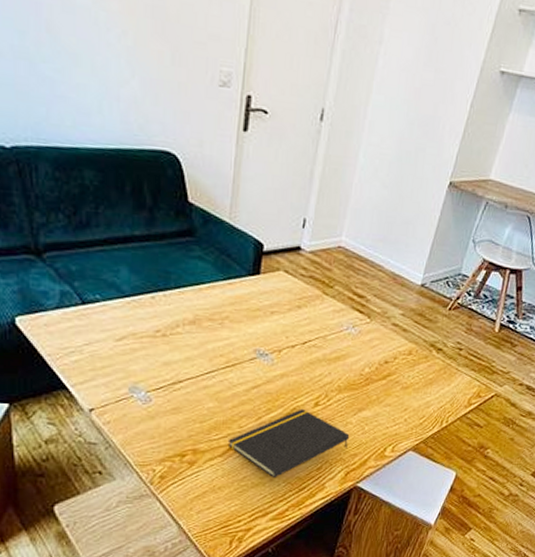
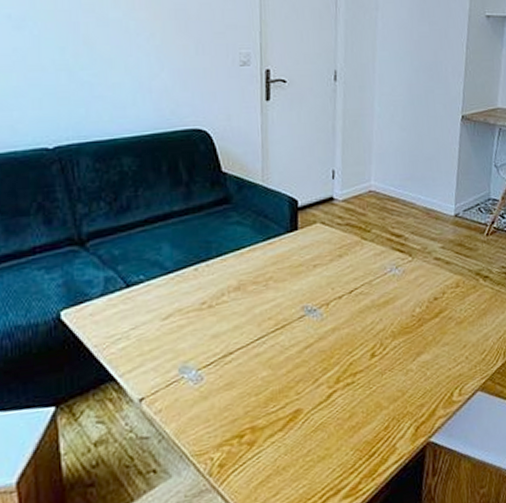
notepad: present [229,409,350,479] -> none [288,362,413,447]

